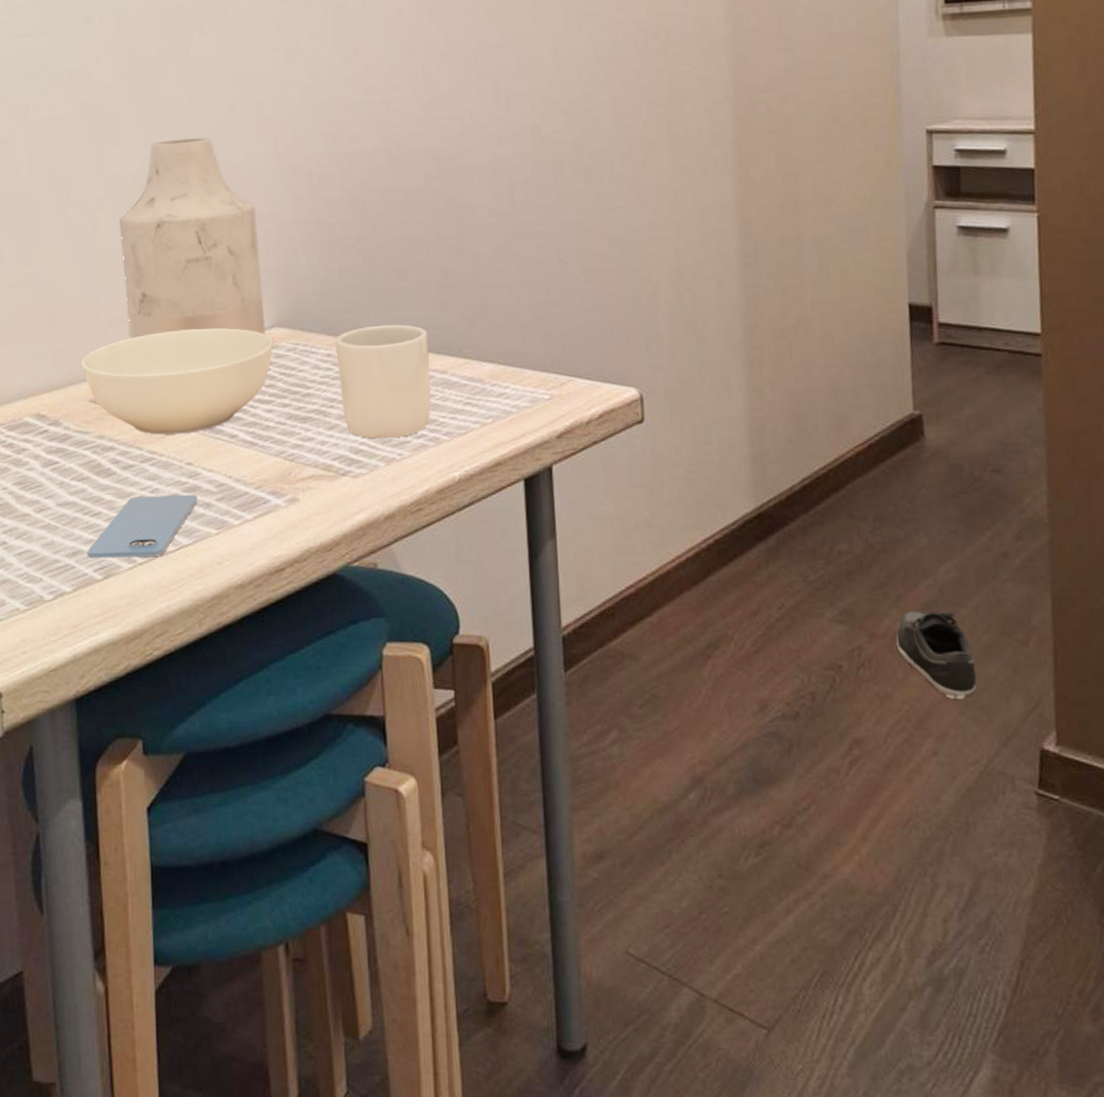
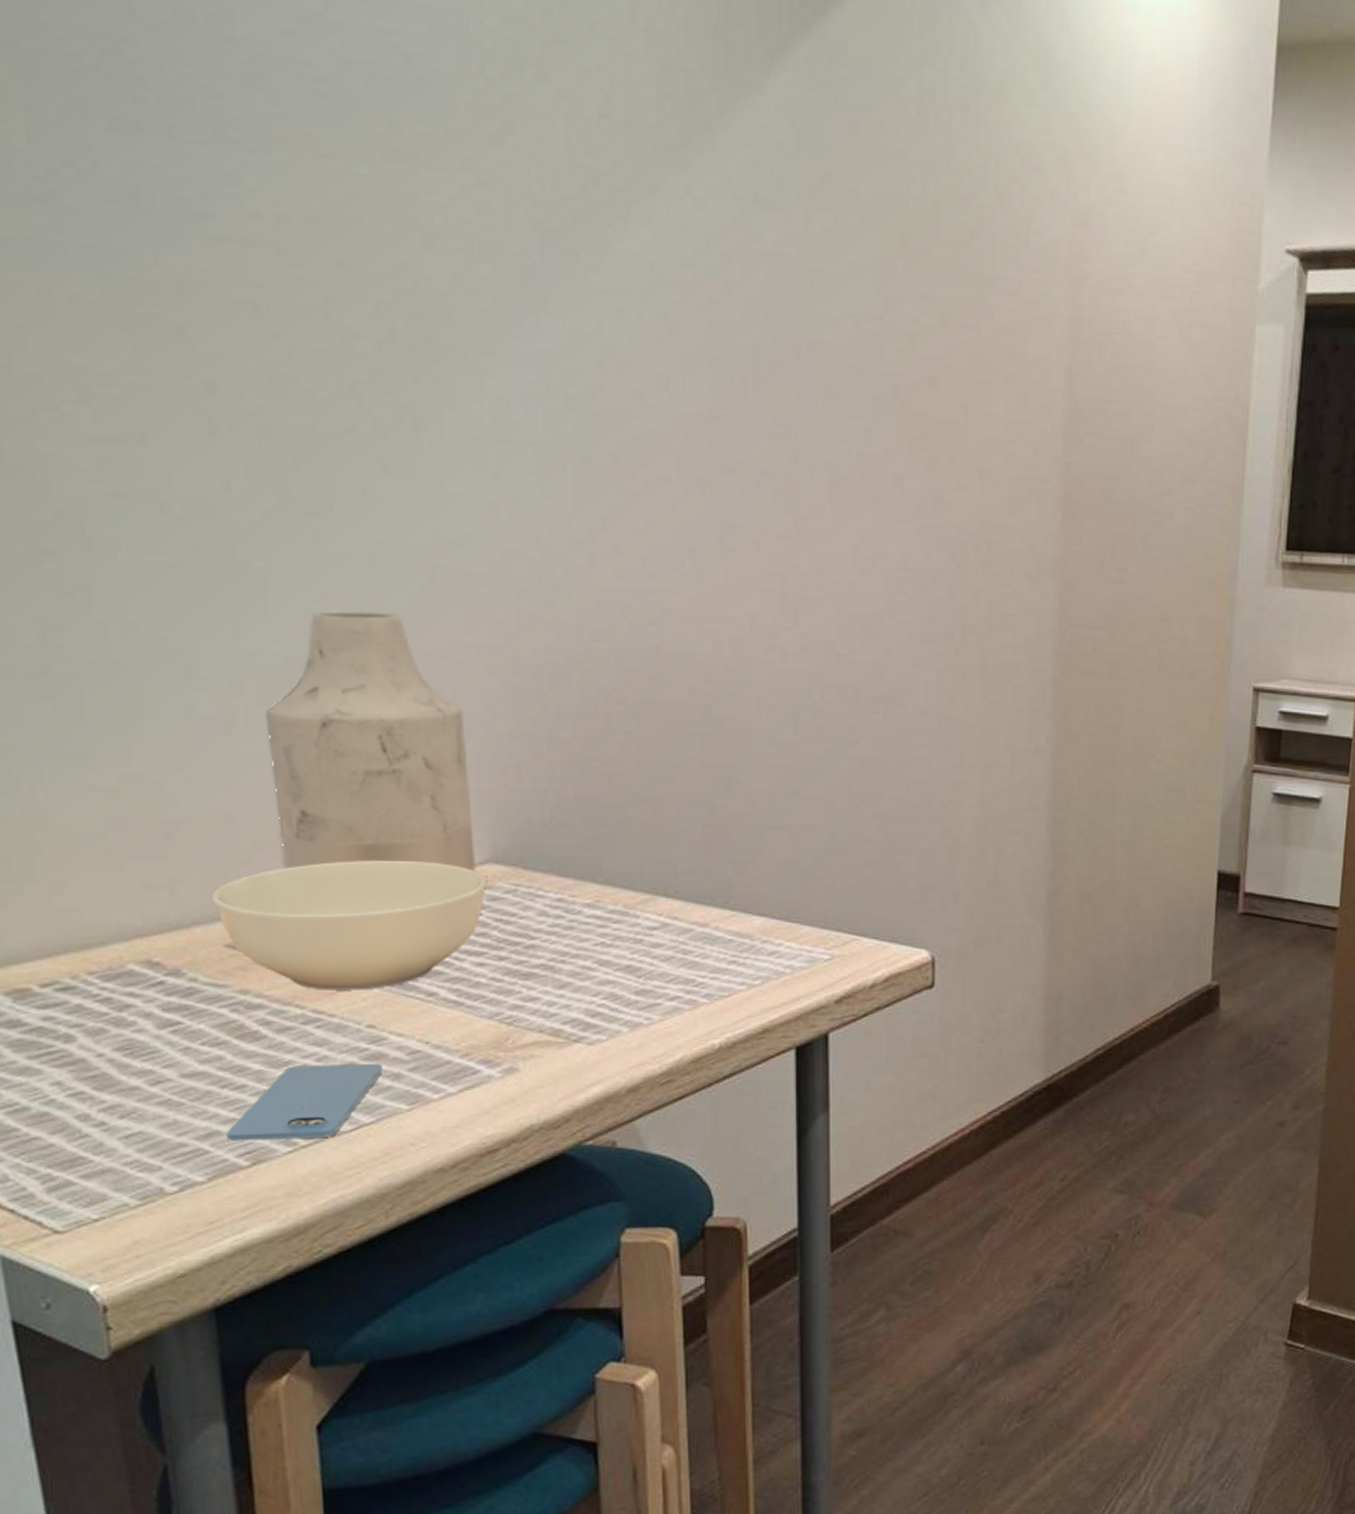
mug: present [335,324,431,439] -> none [569,867,688,1000]
shoe: present [896,610,977,699] -> none [1172,1178,1244,1262]

